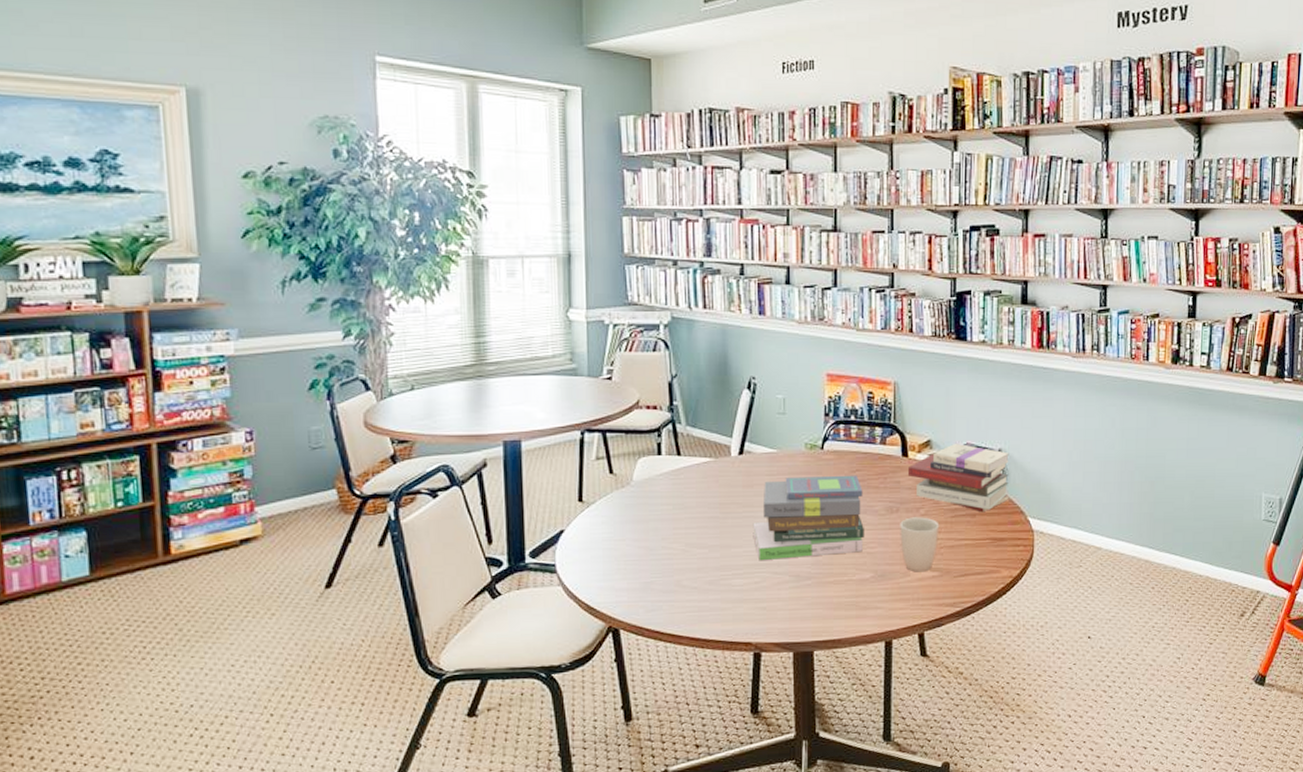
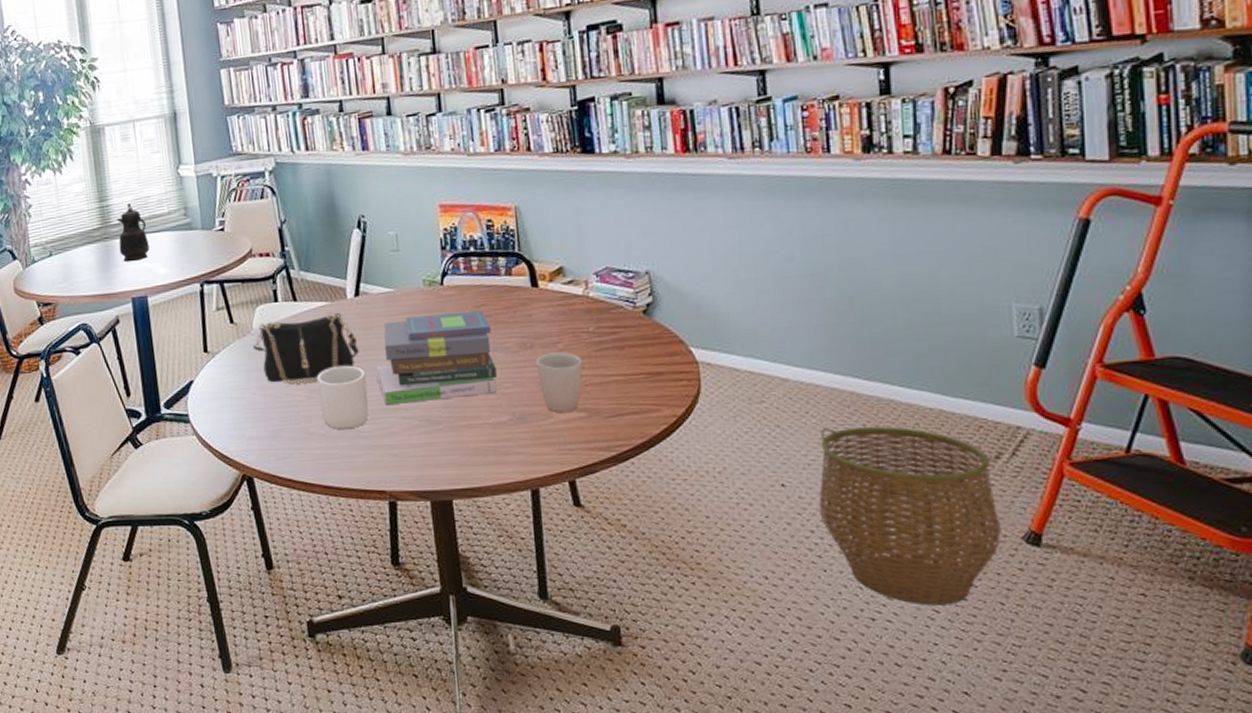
coffeepot: none [493,342,528,404] -> present [116,204,150,263]
handbag: none [631,467,738,538] -> present [252,311,359,385]
mug: none [693,521,743,583] -> present [316,365,369,430]
books: present [907,444,1009,513] -> none [539,268,663,344]
basket: none [1114,588,1241,735] -> present [818,426,1003,606]

